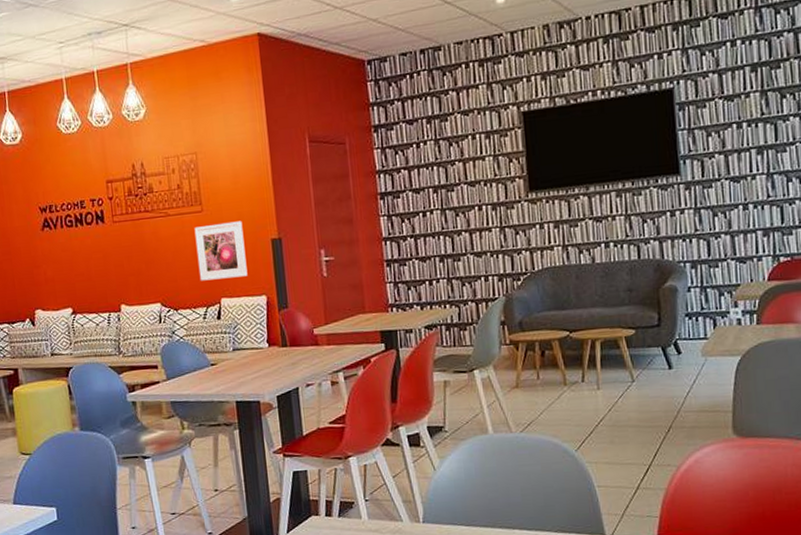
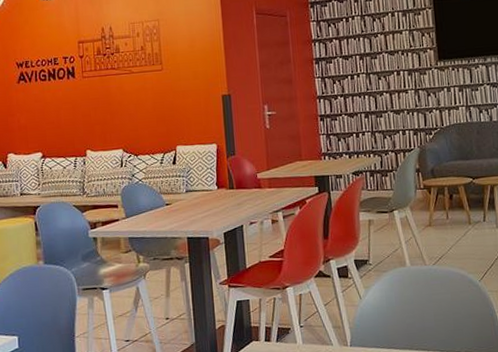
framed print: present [194,221,248,281] -> none [154,79,201,131]

